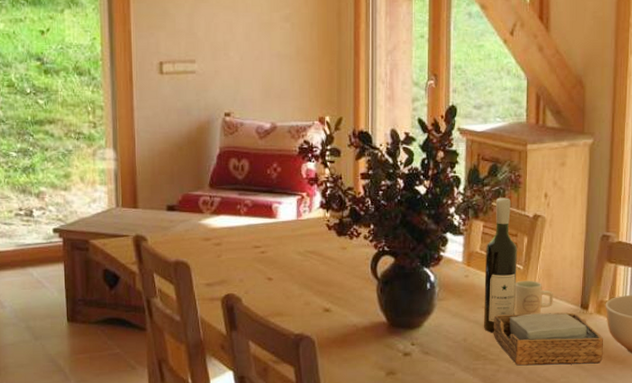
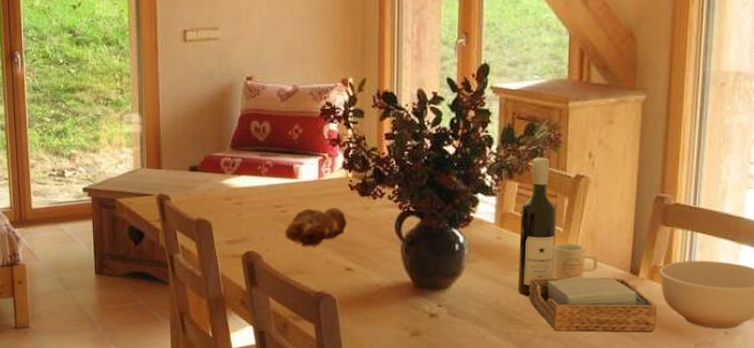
bread loaf: none [264,248,325,288] -> present [285,208,347,246]

